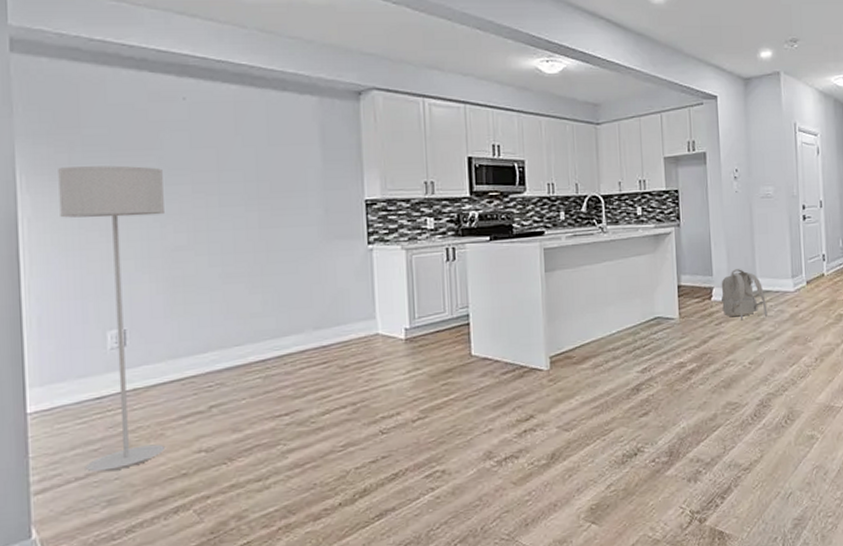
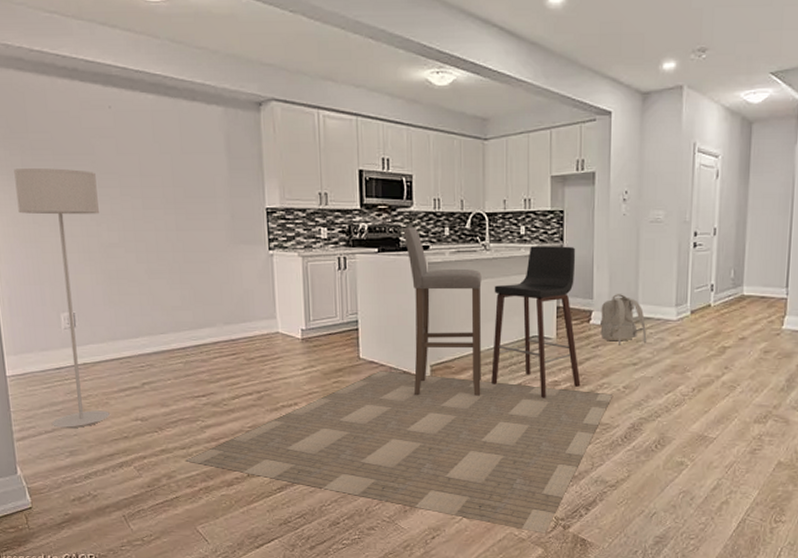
area rug: none [261,367,740,531] -> present [185,371,614,534]
bar stool: none [516,212,605,391] -> present [403,227,482,396]
bar stool: none [613,224,707,382] -> present [491,246,581,398]

